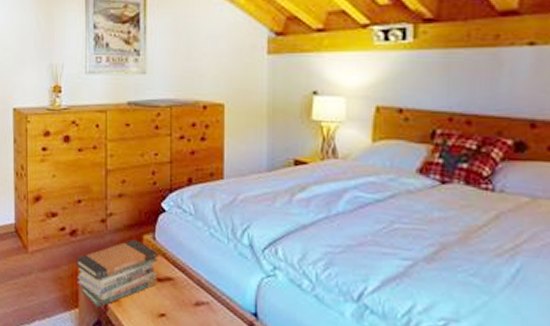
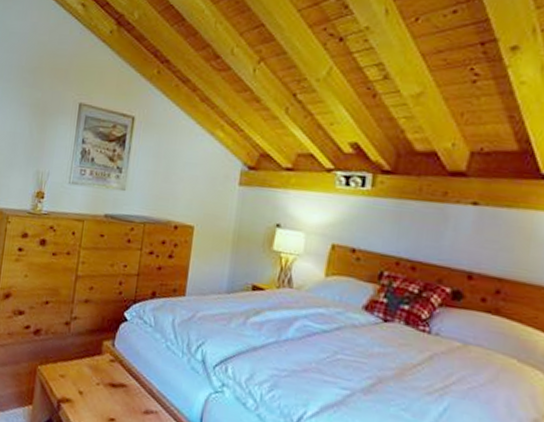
book stack: present [75,238,157,308] -> none [34,343,115,407]

